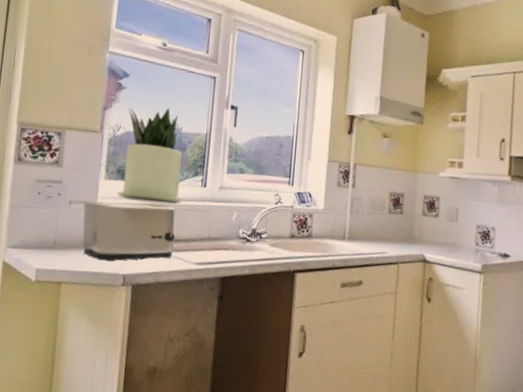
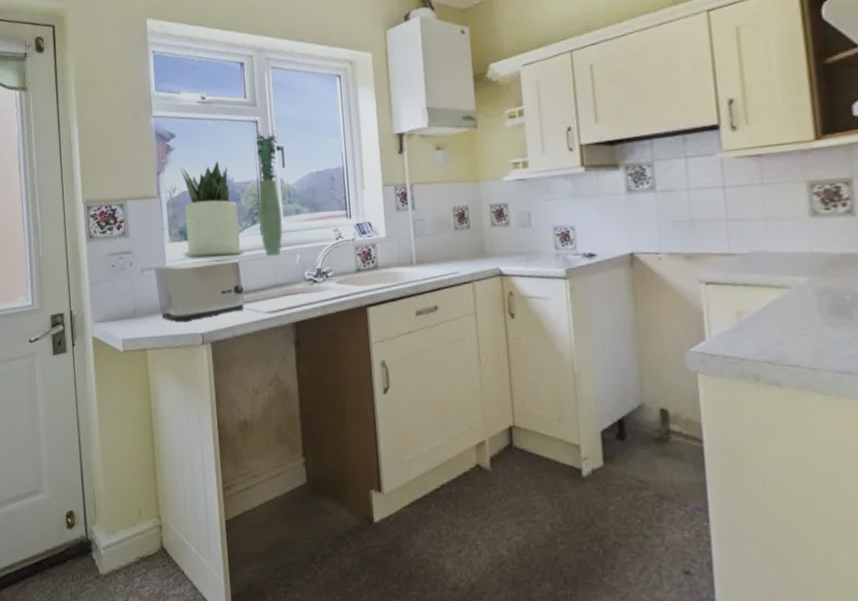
vase: none [201,87,233,211] -> present [255,130,283,257]

